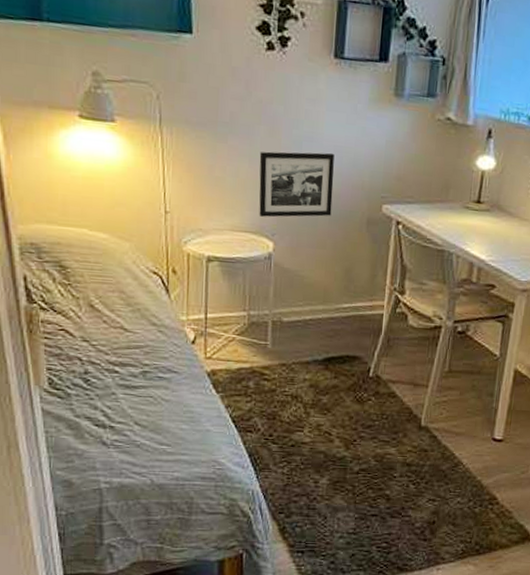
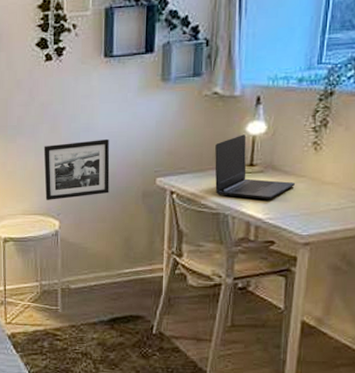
laptop: none [441,168,518,241] -> present [215,134,295,199]

